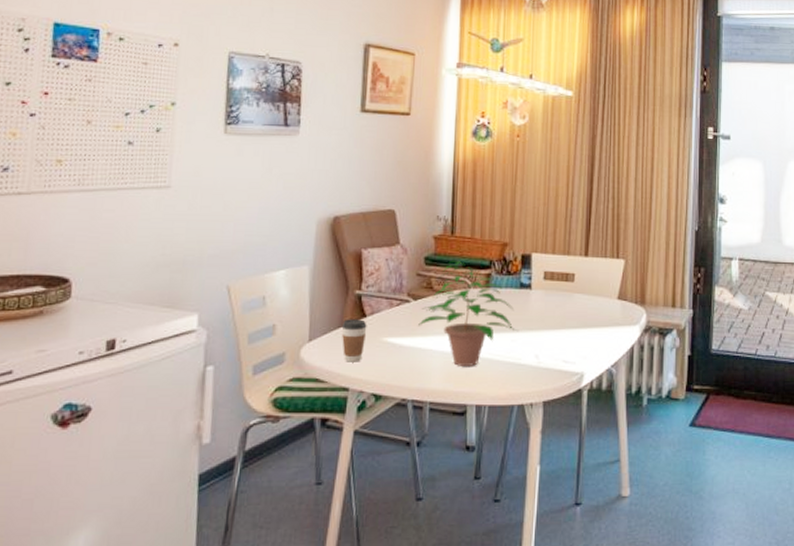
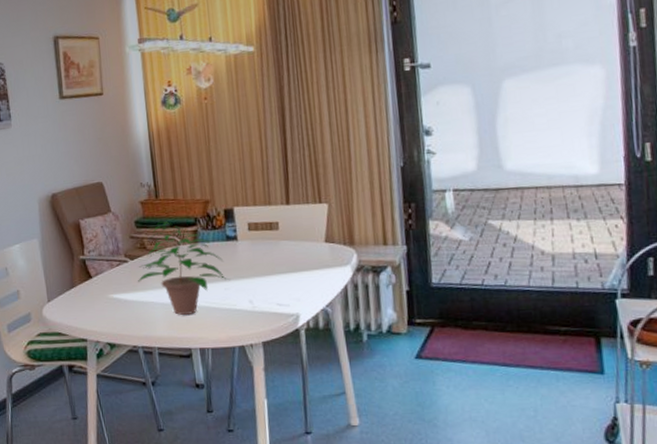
coffee cup: present [341,319,367,362] -> none [72,280,95,318]

